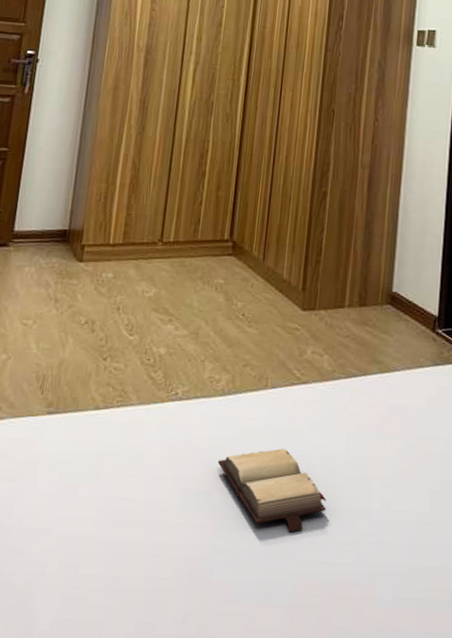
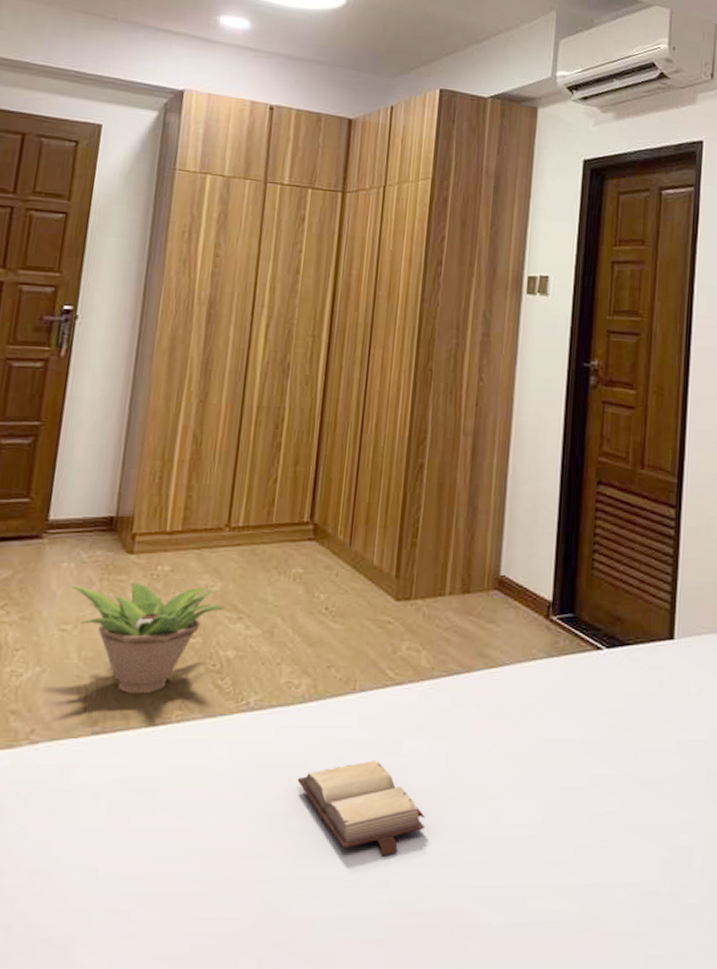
decorative plant: none [32,286,157,382] -> present [72,582,224,695]

